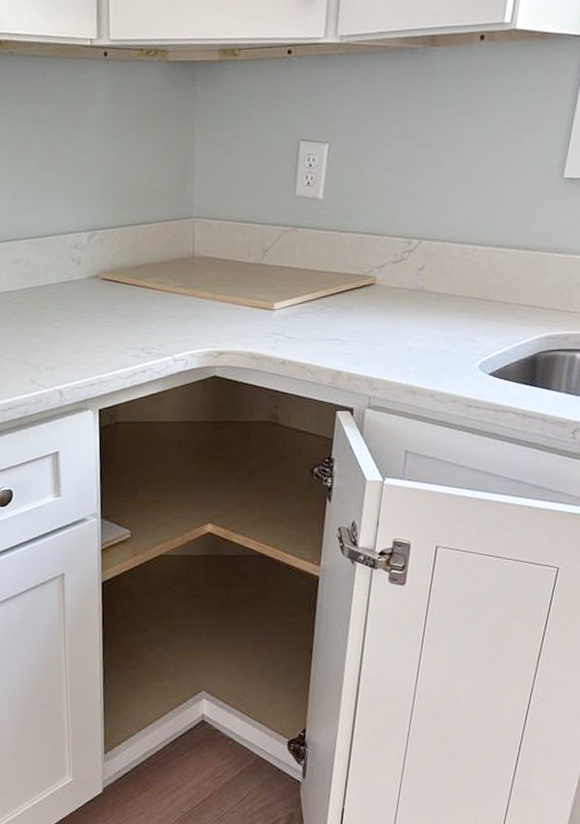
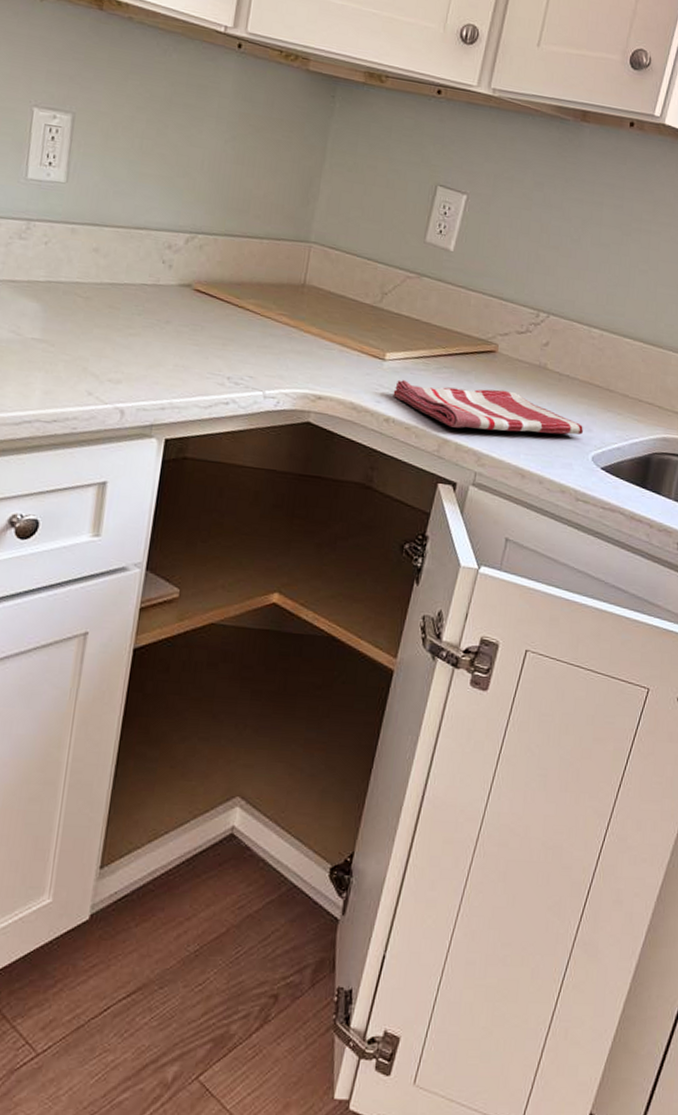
dish towel: none [285,318,467,360] -> present [393,380,583,435]

